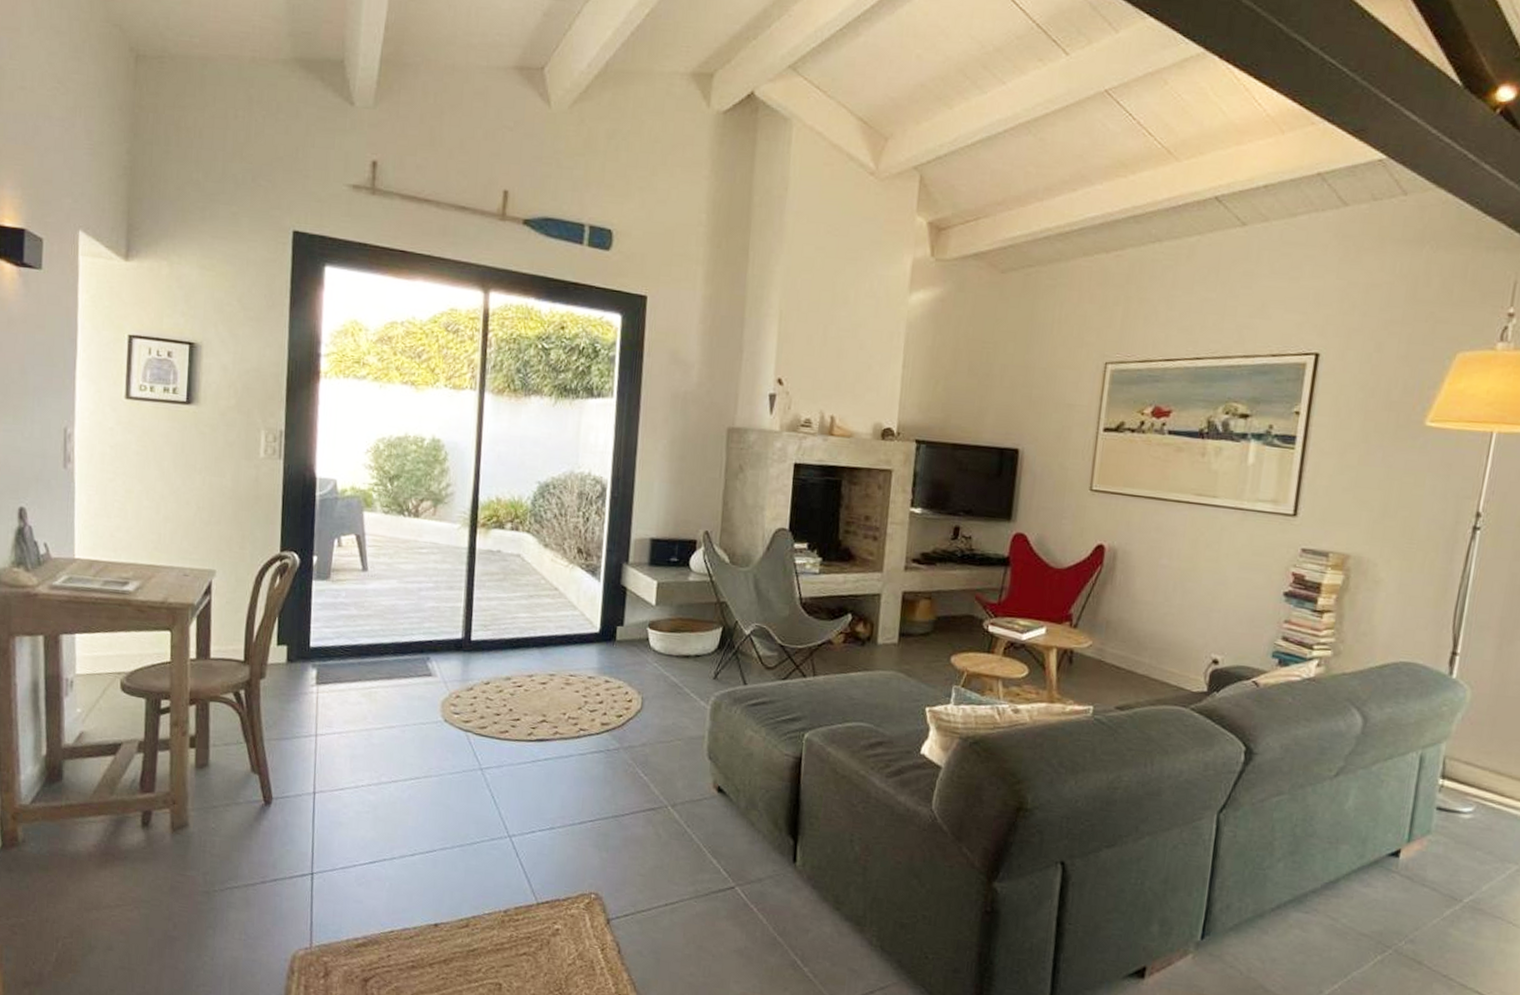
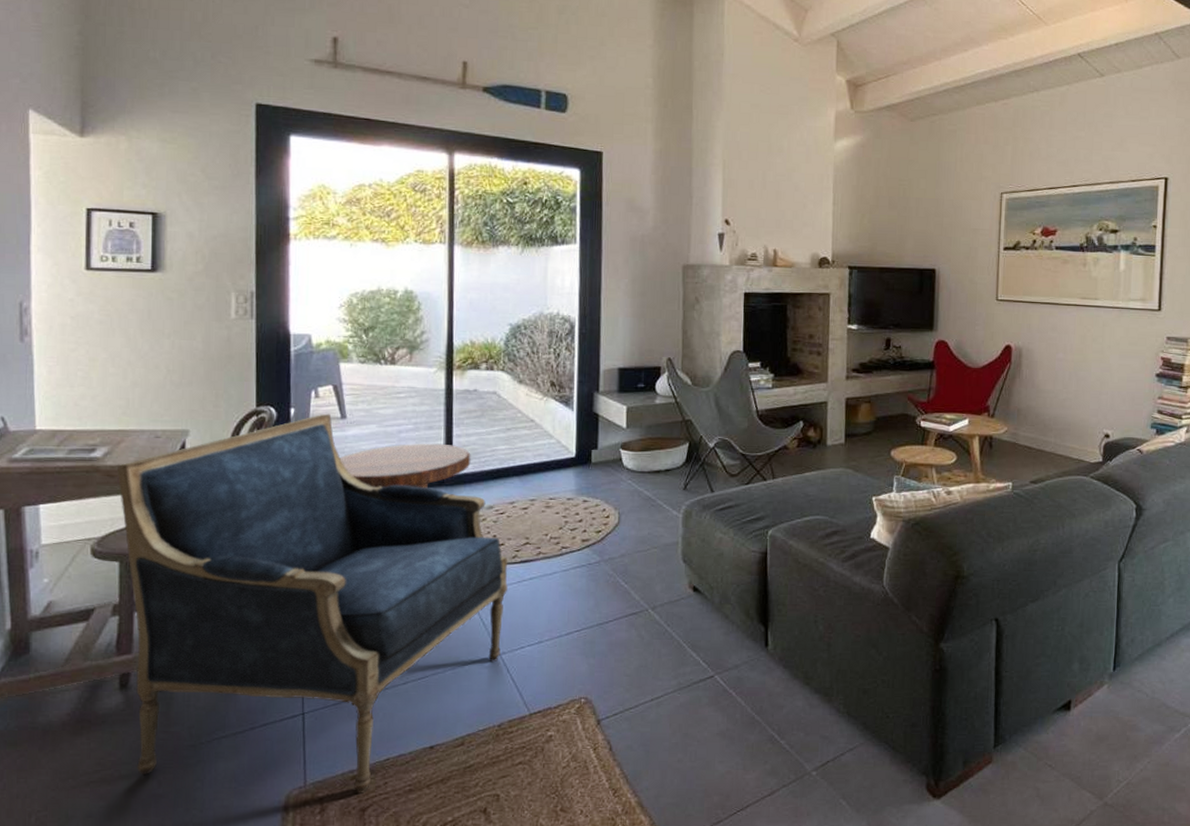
armchair: none [146,564,523,963] -> present [116,413,508,793]
side table: none [359,603,491,653] -> present [339,443,471,489]

